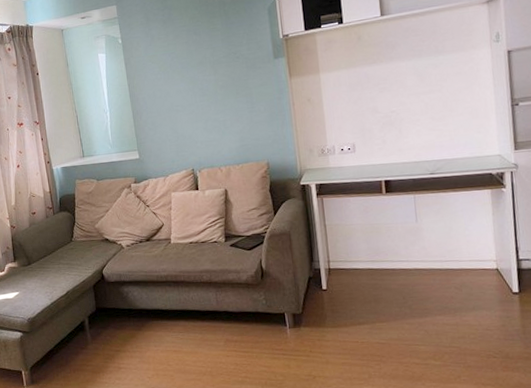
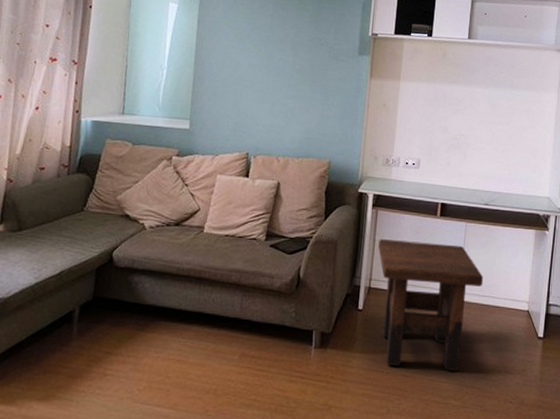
side table: none [330,217,444,336] -> present [378,239,484,371]

